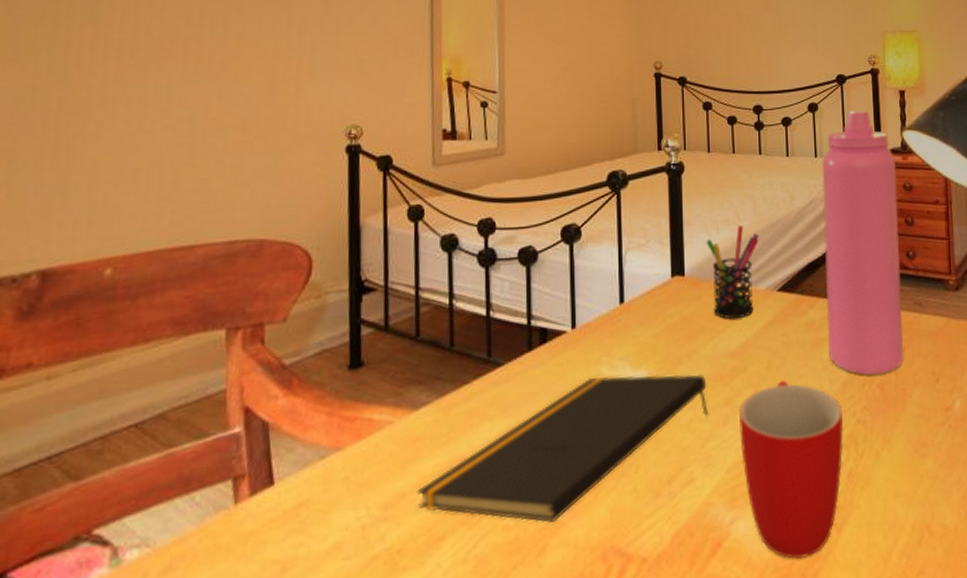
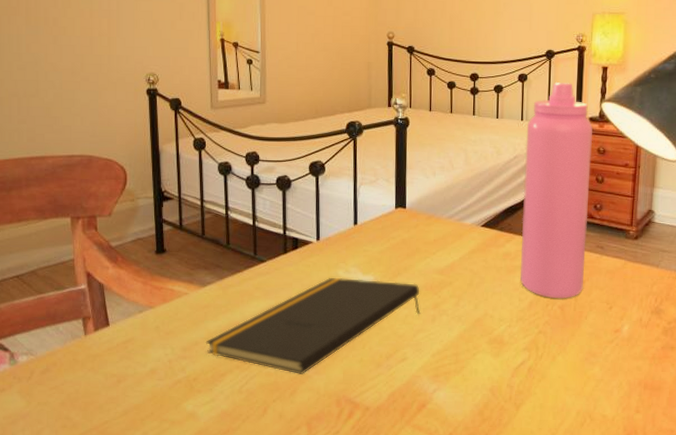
pen holder: present [706,224,759,319] -> none [424,171,468,244]
mug: present [738,381,844,560] -> none [443,295,528,424]

